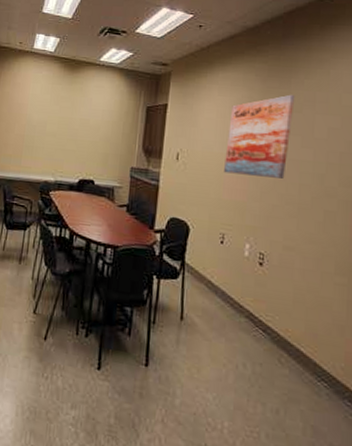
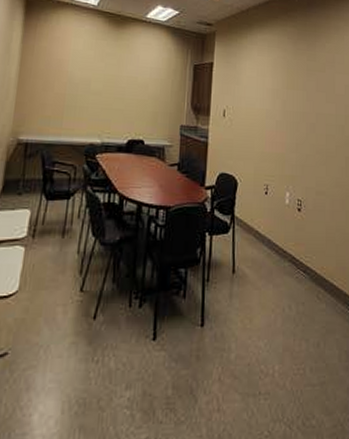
wall art: present [224,94,296,179] -> none [265,56,320,131]

